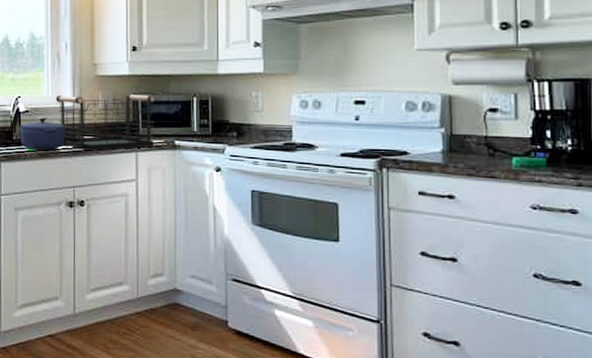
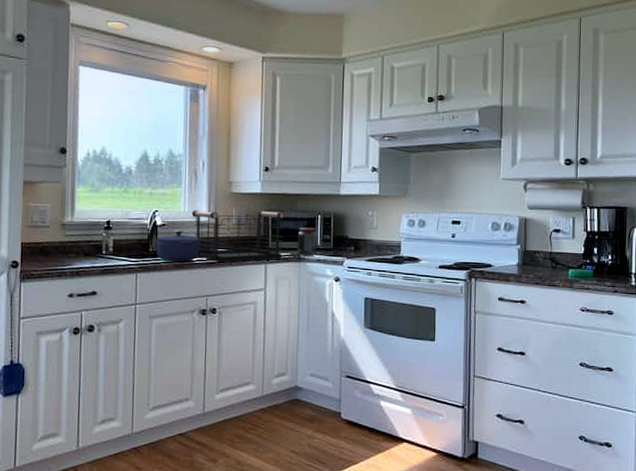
jar: none [170,110,194,144] -> present [297,226,318,257]

